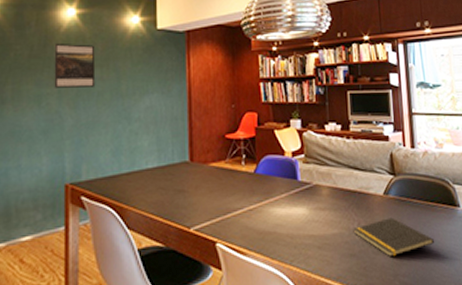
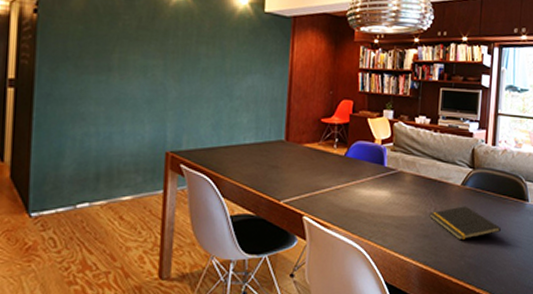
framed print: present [54,44,96,88] -> none [160,17,202,63]

